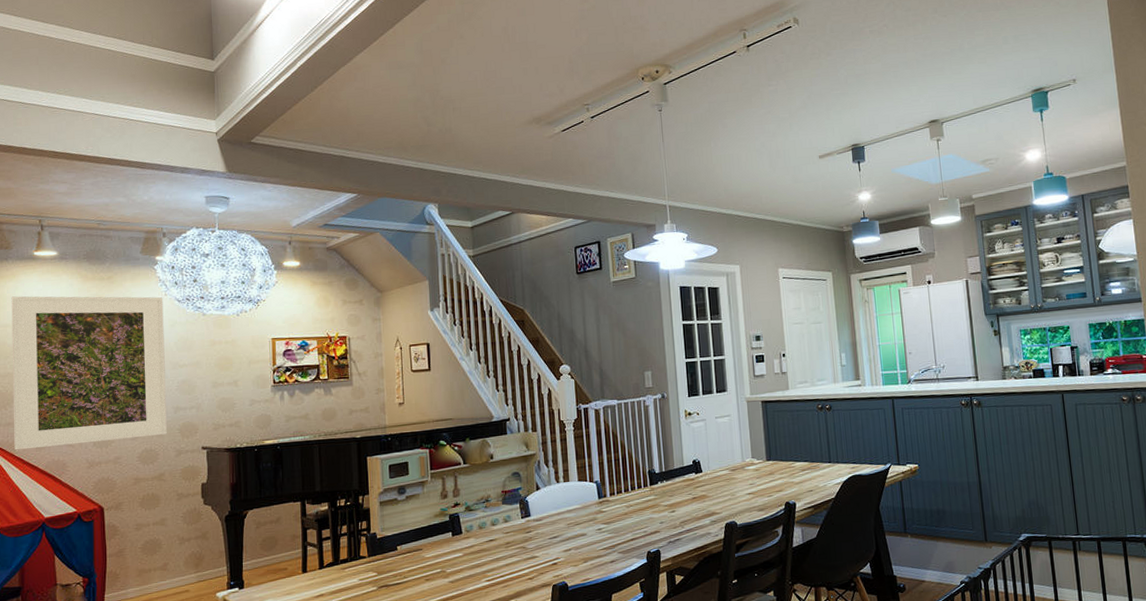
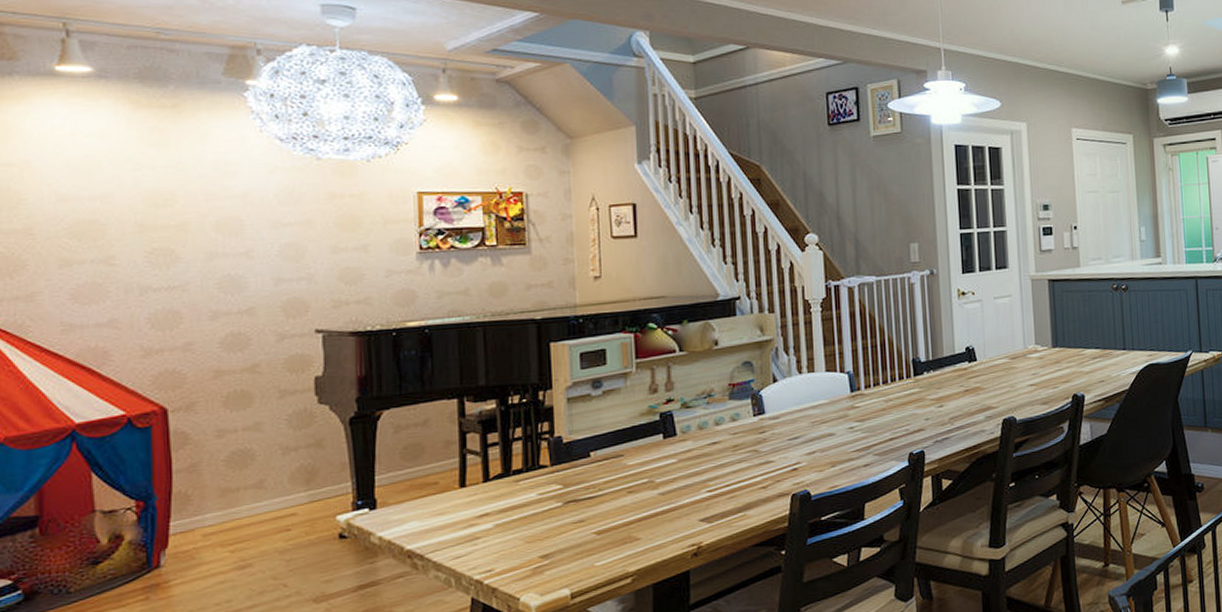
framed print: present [11,296,167,450] -> none [19,125,263,334]

